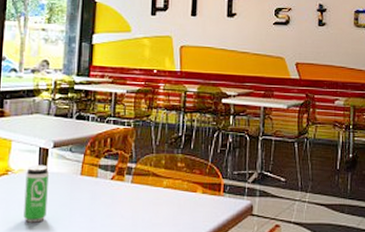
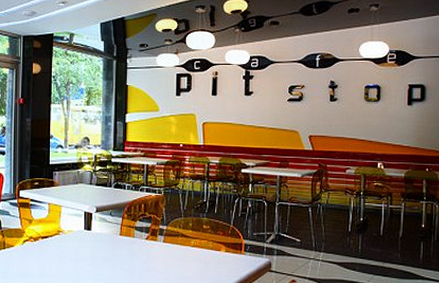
beverage can: present [23,164,49,223] -> none [74,226,93,275]

